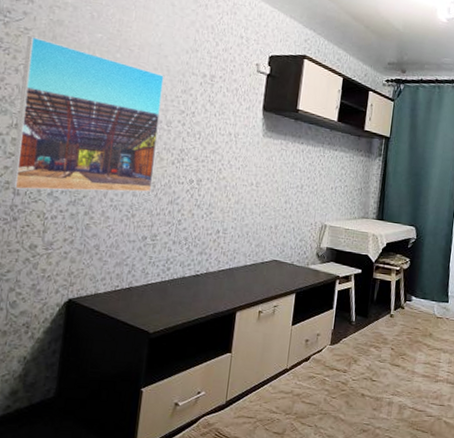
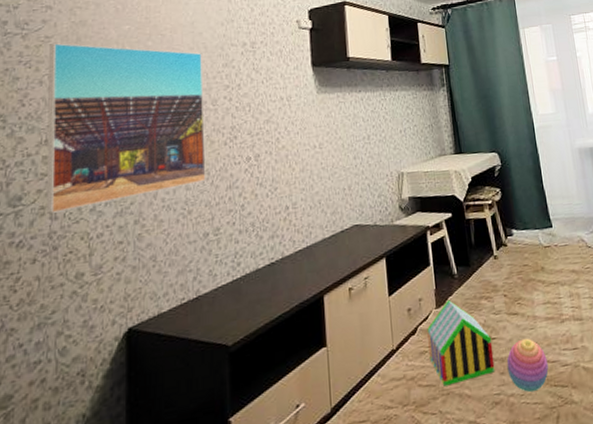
toy house: none [316,341,372,408] -> present [427,300,495,387]
stacking toy: none [379,387,416,430] -> present [506,338,549,393]

